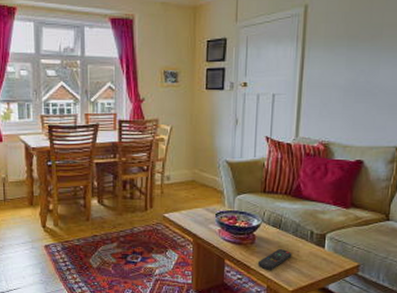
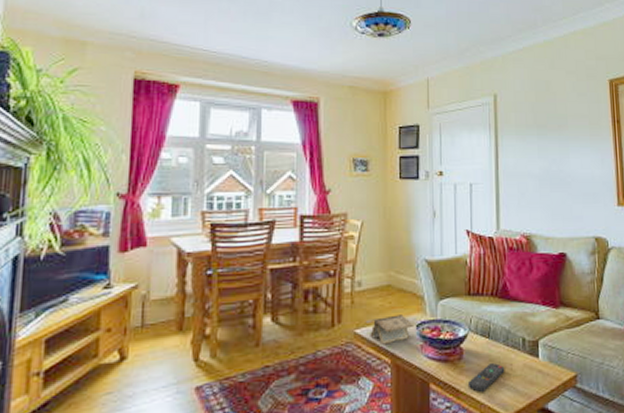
book: none [172,205,214,227] -> present [365,314,415,345]

